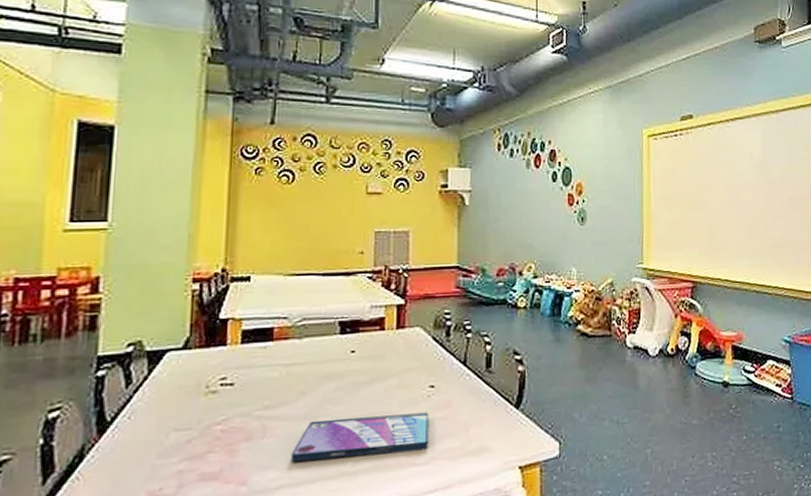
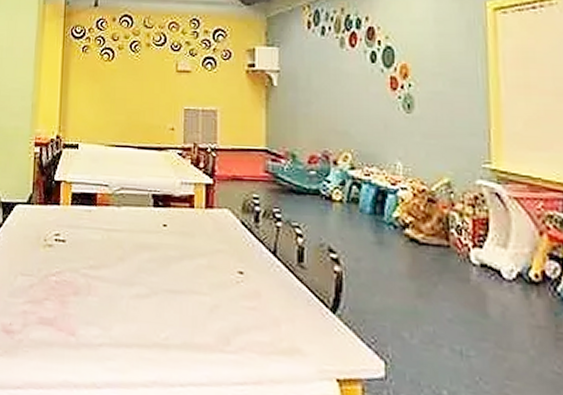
video game case: present [291,412,429,462] -> none [111,287,238,338]

